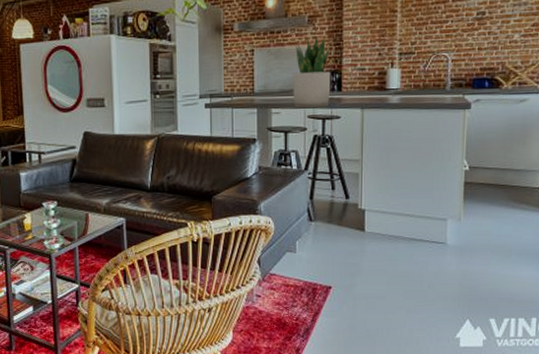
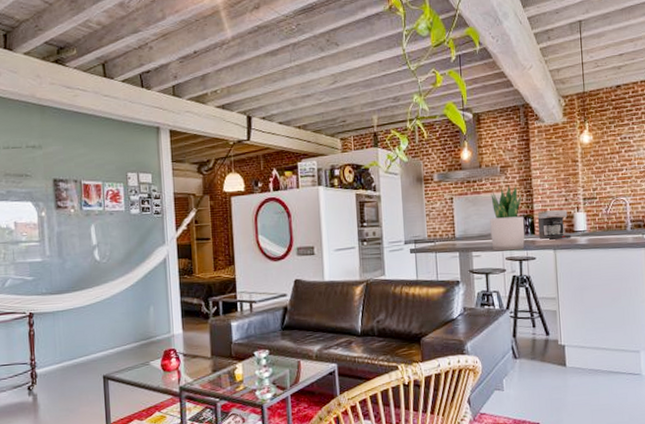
coffee maker: none [345,65,382,98] -> present [537,210,572,240]

